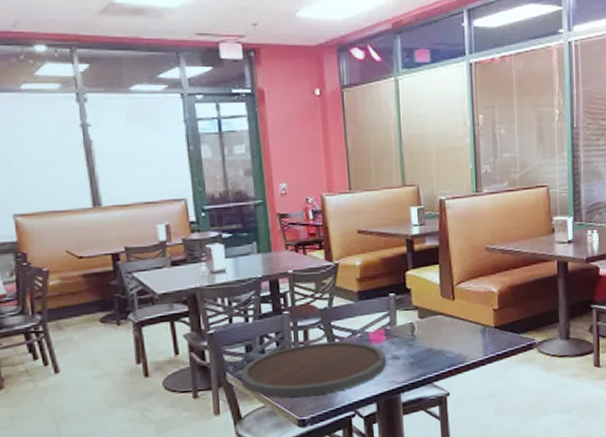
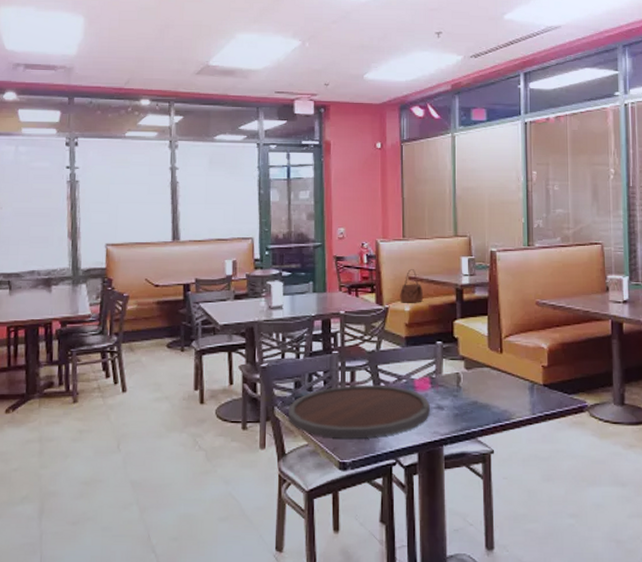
handbag: none [349,222,374,258] -> present [400,269,424,303]

